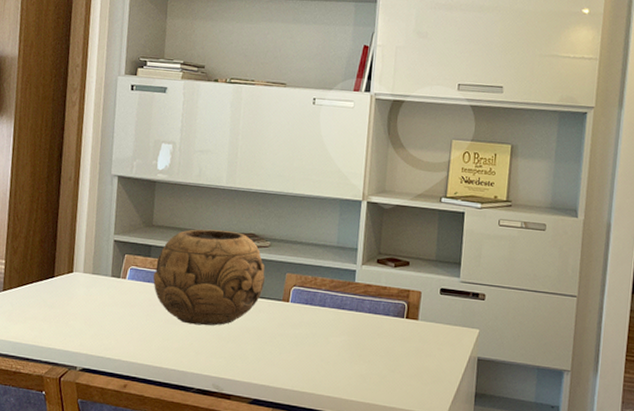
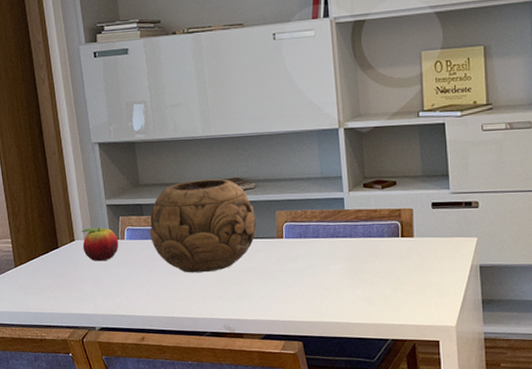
fruit: none [80,261,119,298] -> present [81,227,119,262]

